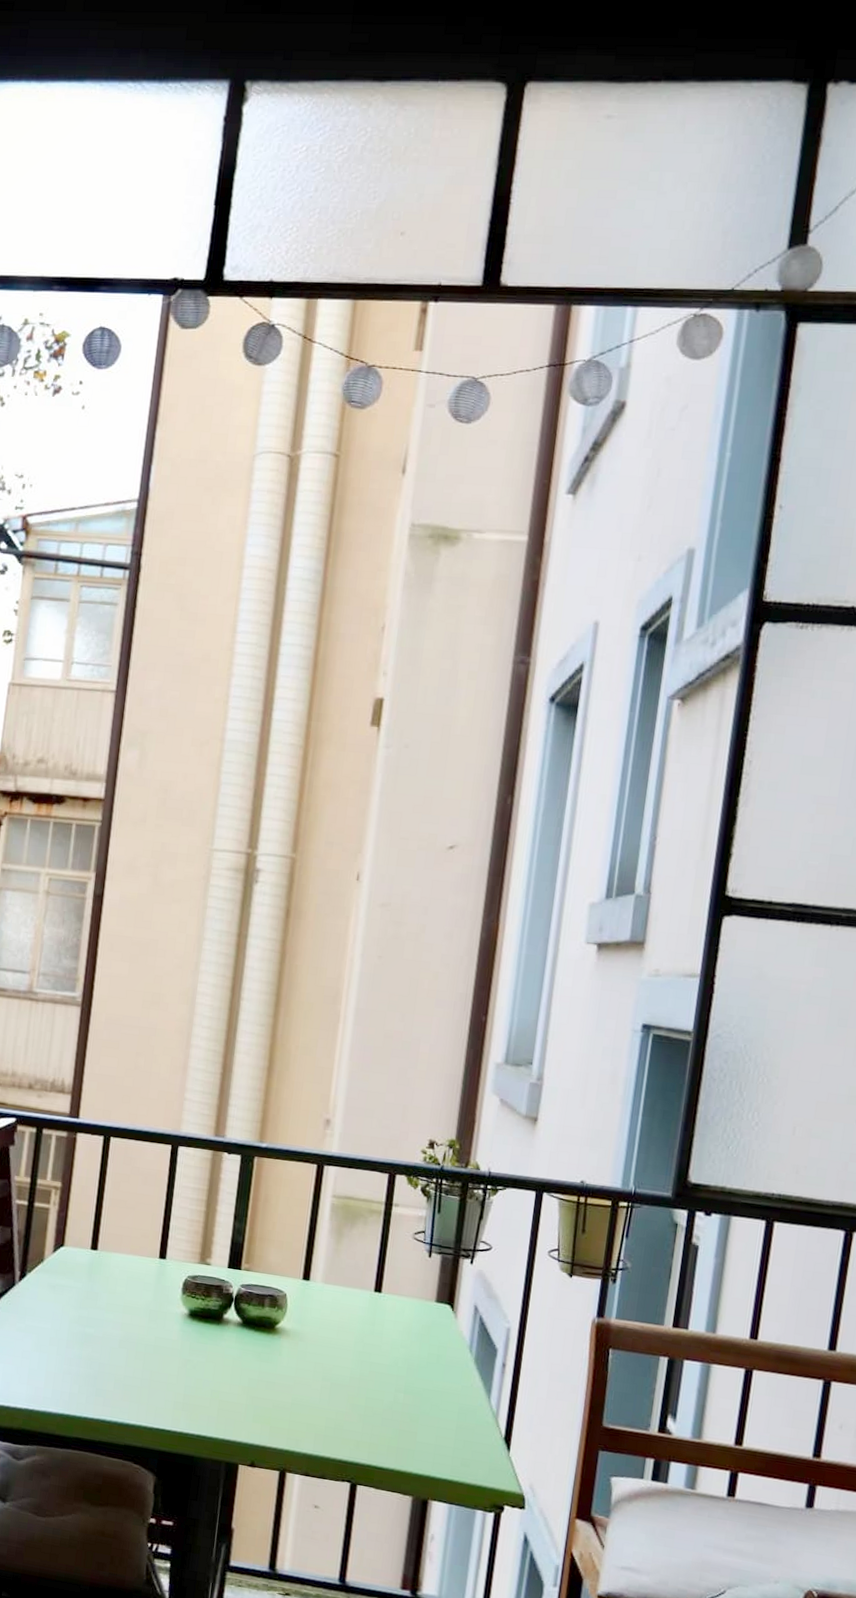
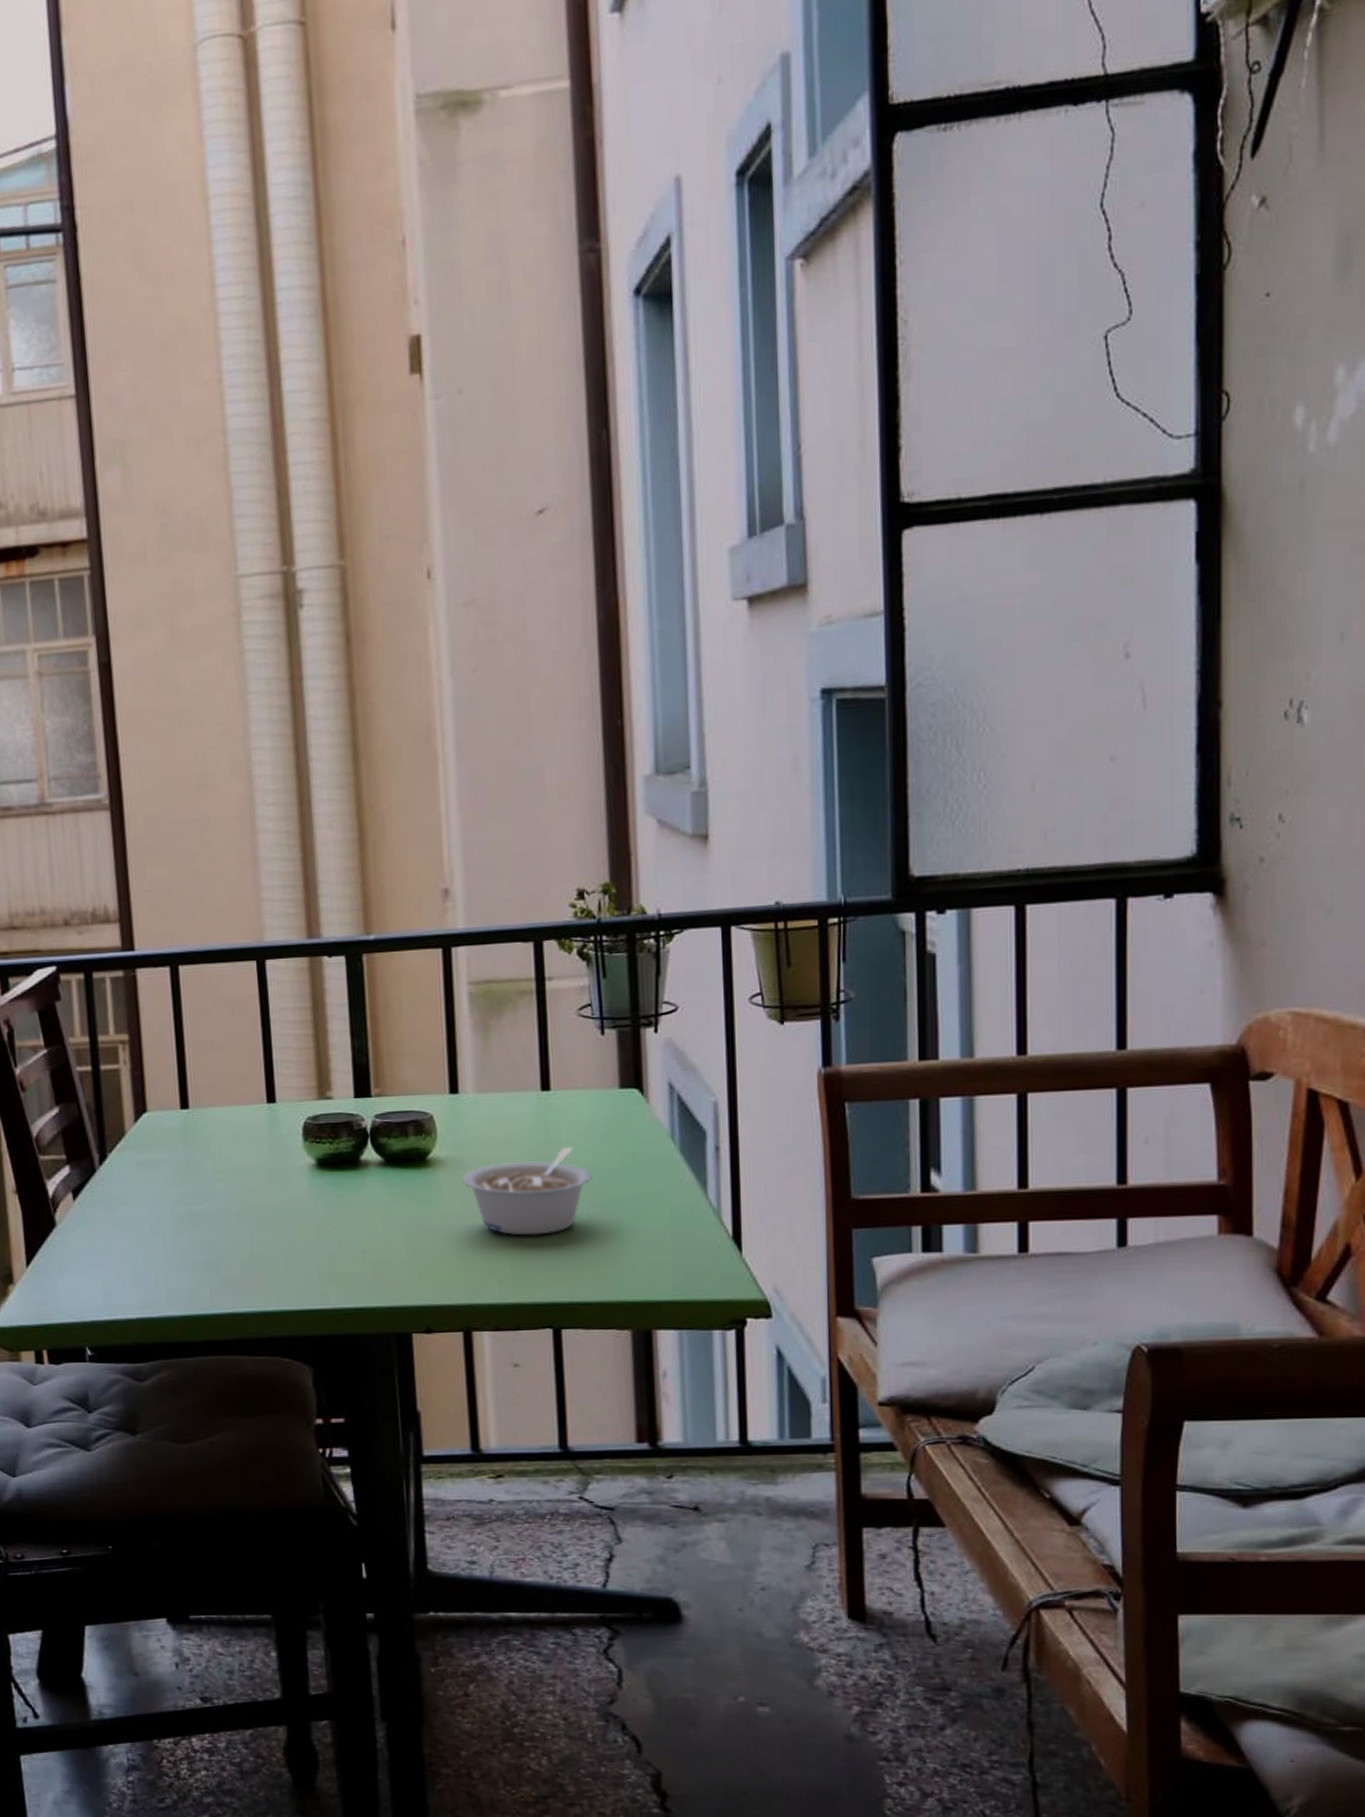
legume: none [300,1340,403,1407] -> present [462,1147,592,1236]

